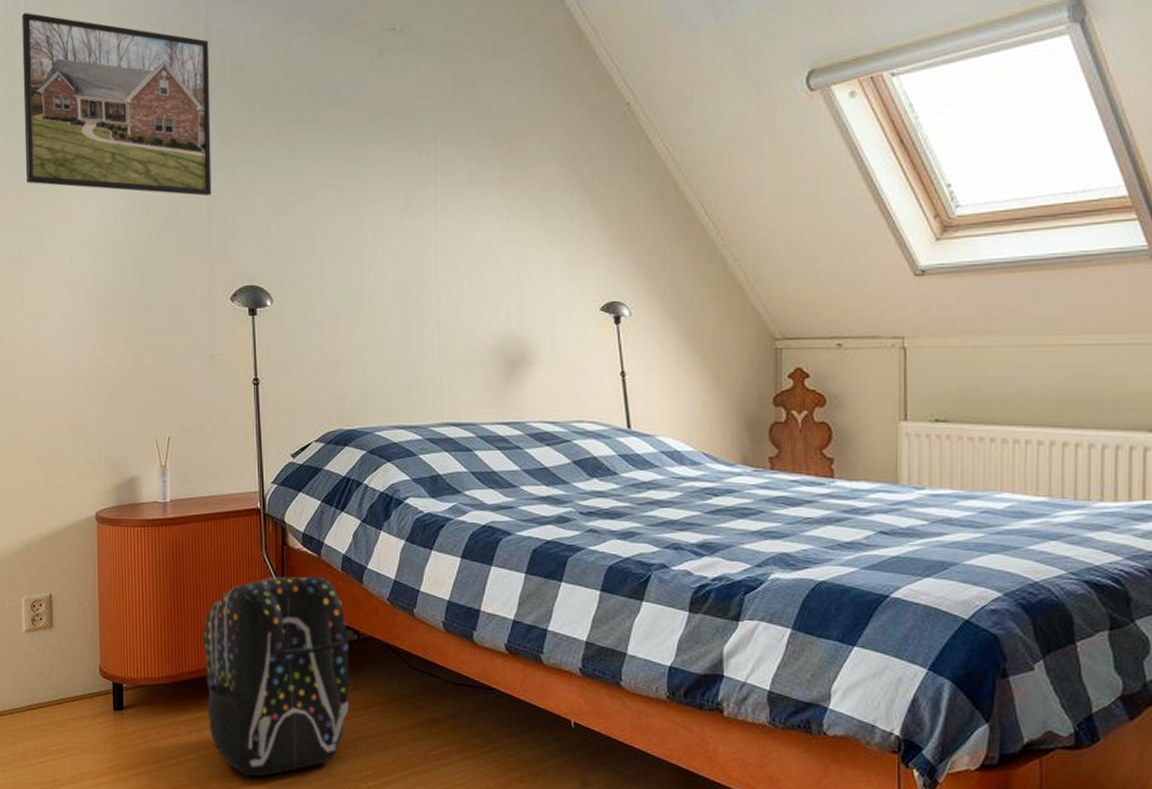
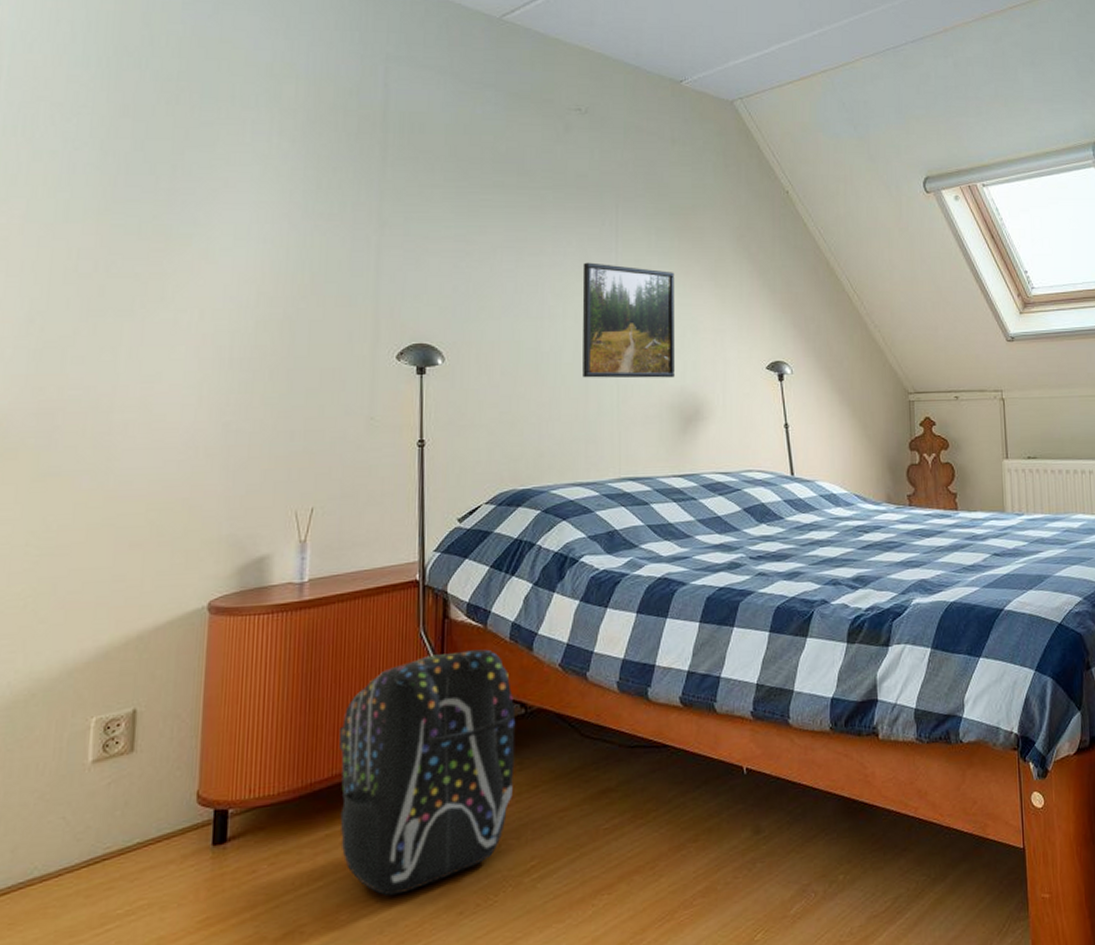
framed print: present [22,13,212,196] -> none [149,50,387,251]
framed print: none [401,197,498,320] -> present [582,262,675,379]

